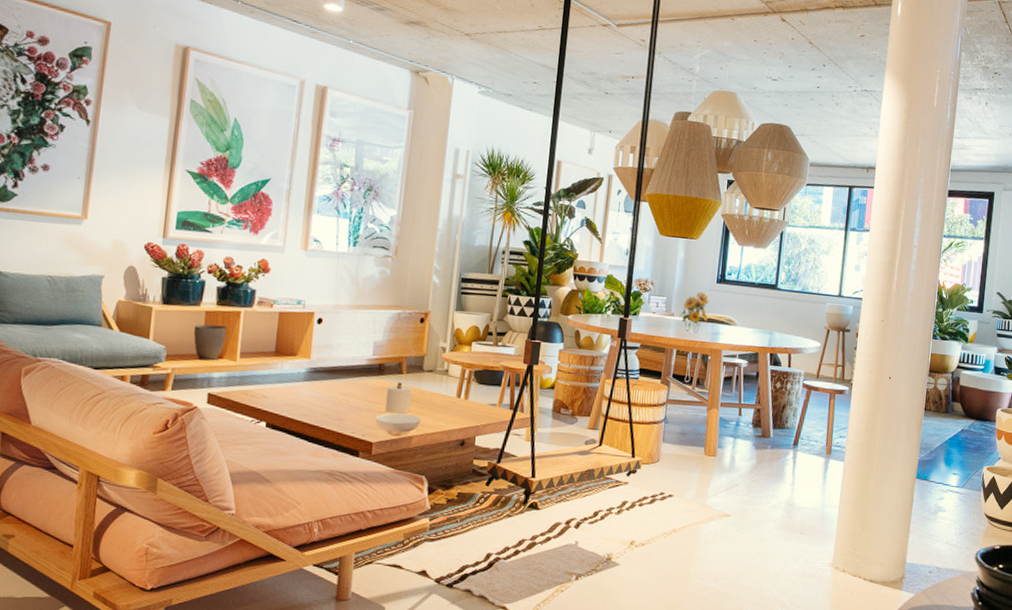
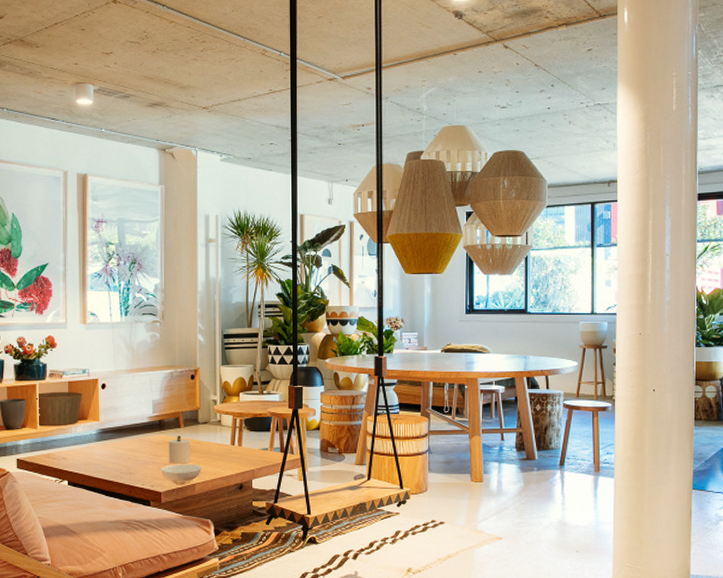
basket: none [236,321,294,361] -> present [36,392,82,427]
flower bouquet: present [679,292,709,332] -> none [432,324,461,363]

